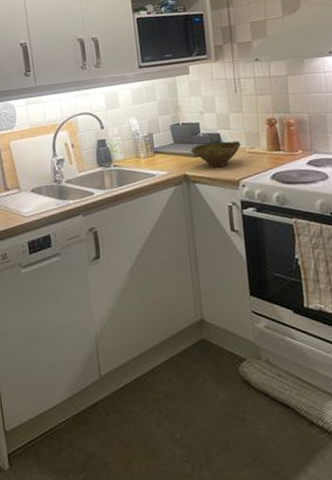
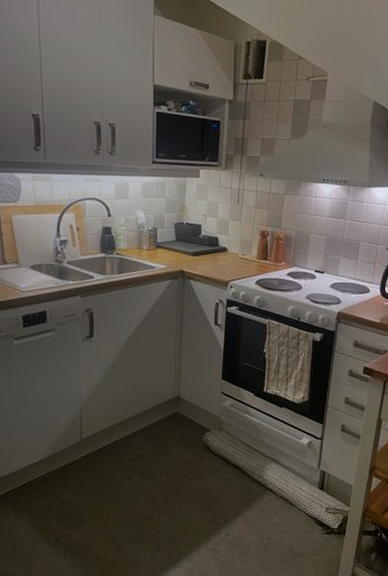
bowl: present [191,141,242,168] -> none [190,245,236,268]

